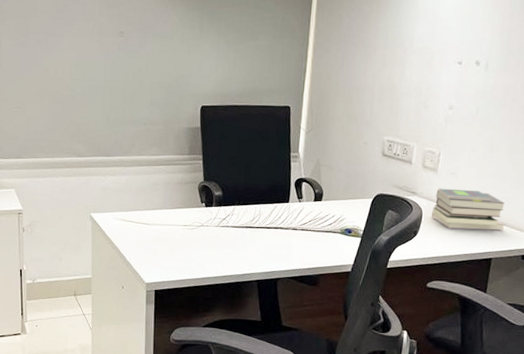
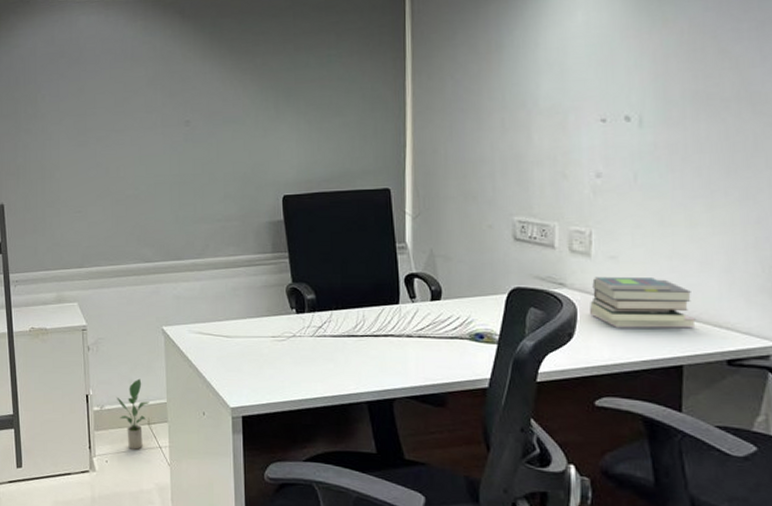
potted plant: none [47,257,76,316] -> present [116,378,150,450]

